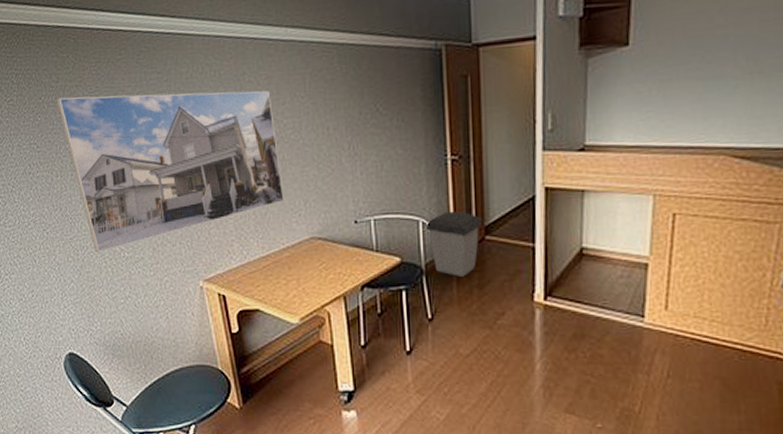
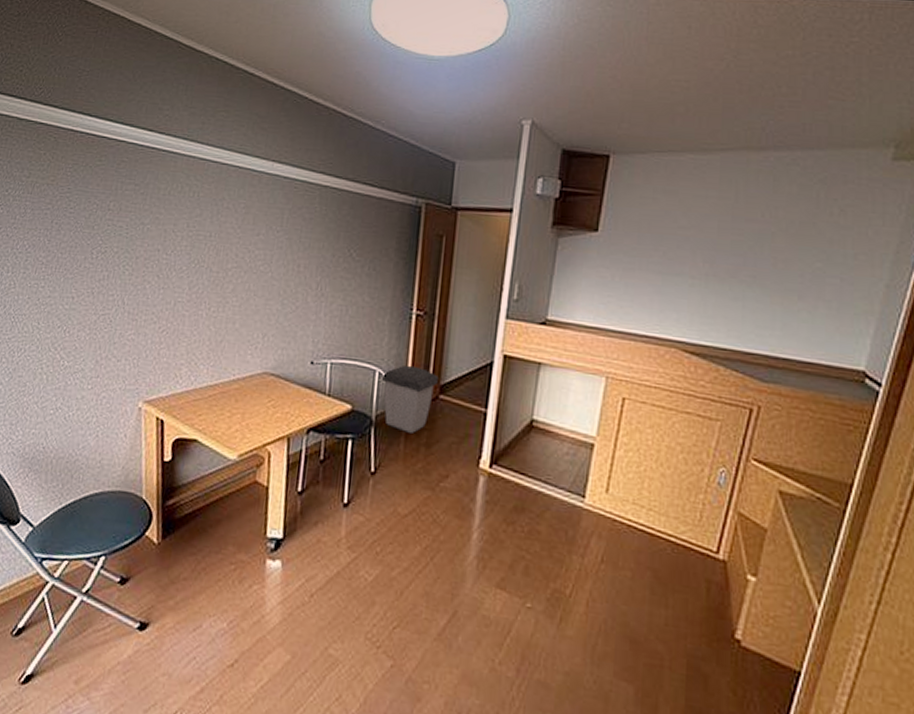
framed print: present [56,91,284,253] -> none [23,192,247,358]

